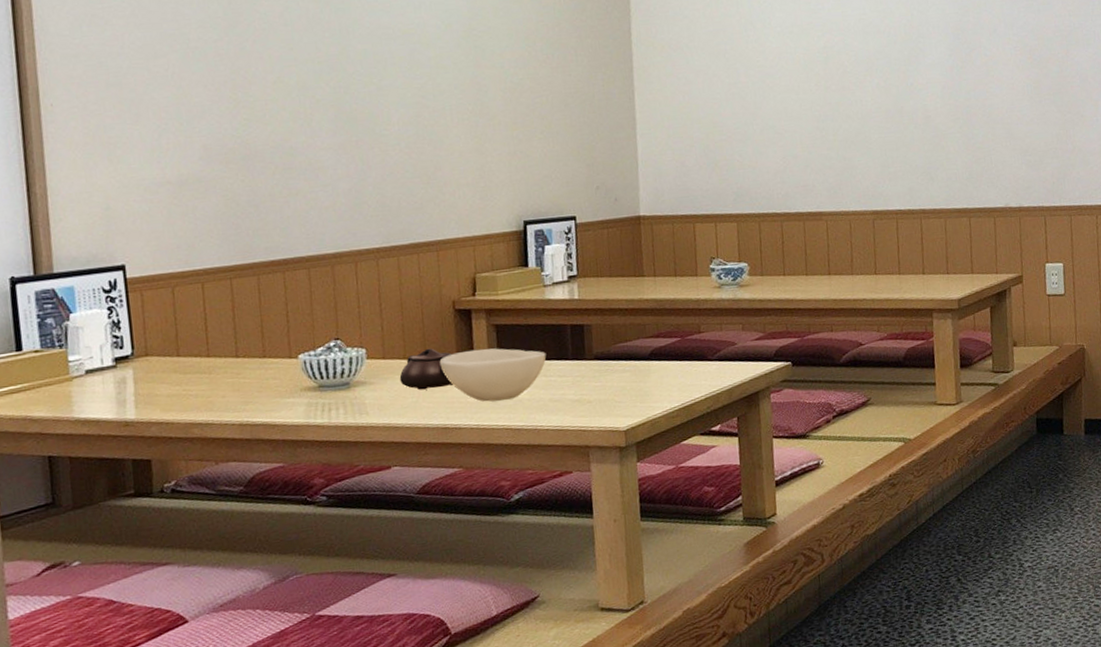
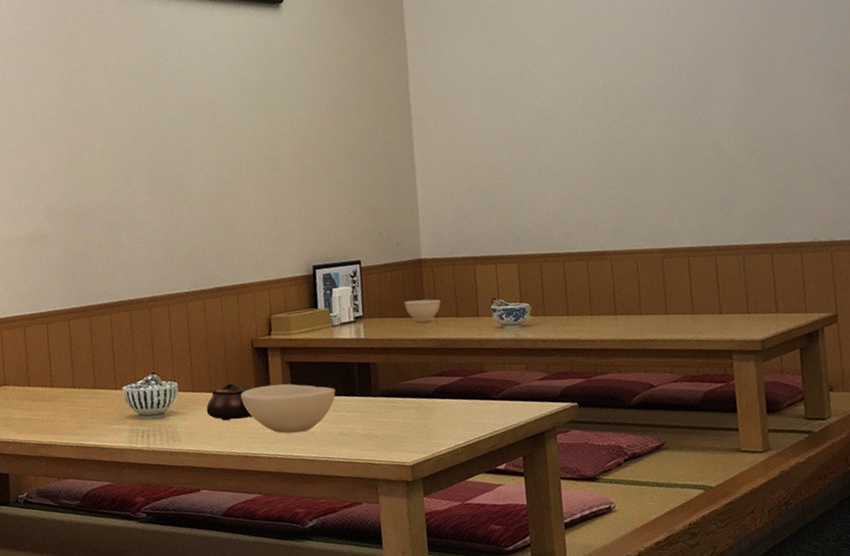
bowl: none [621,258,659,284] -> present [404,299,441,324]

